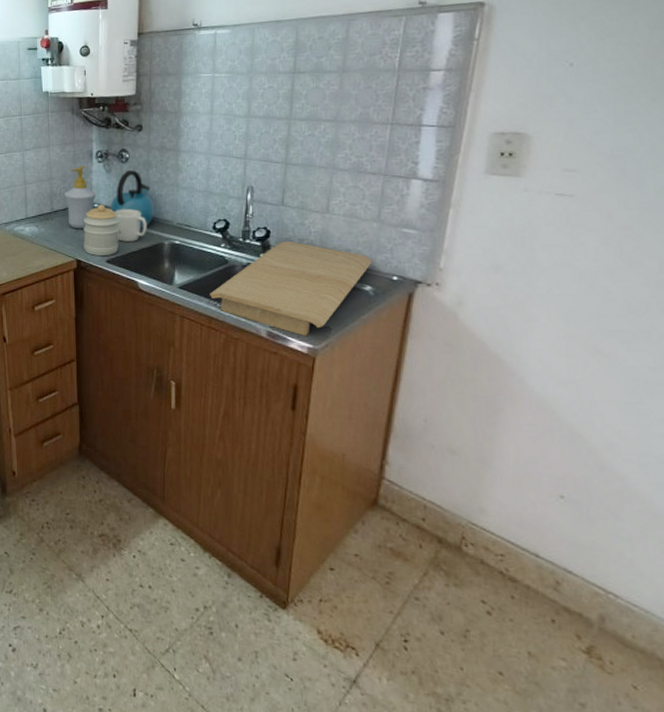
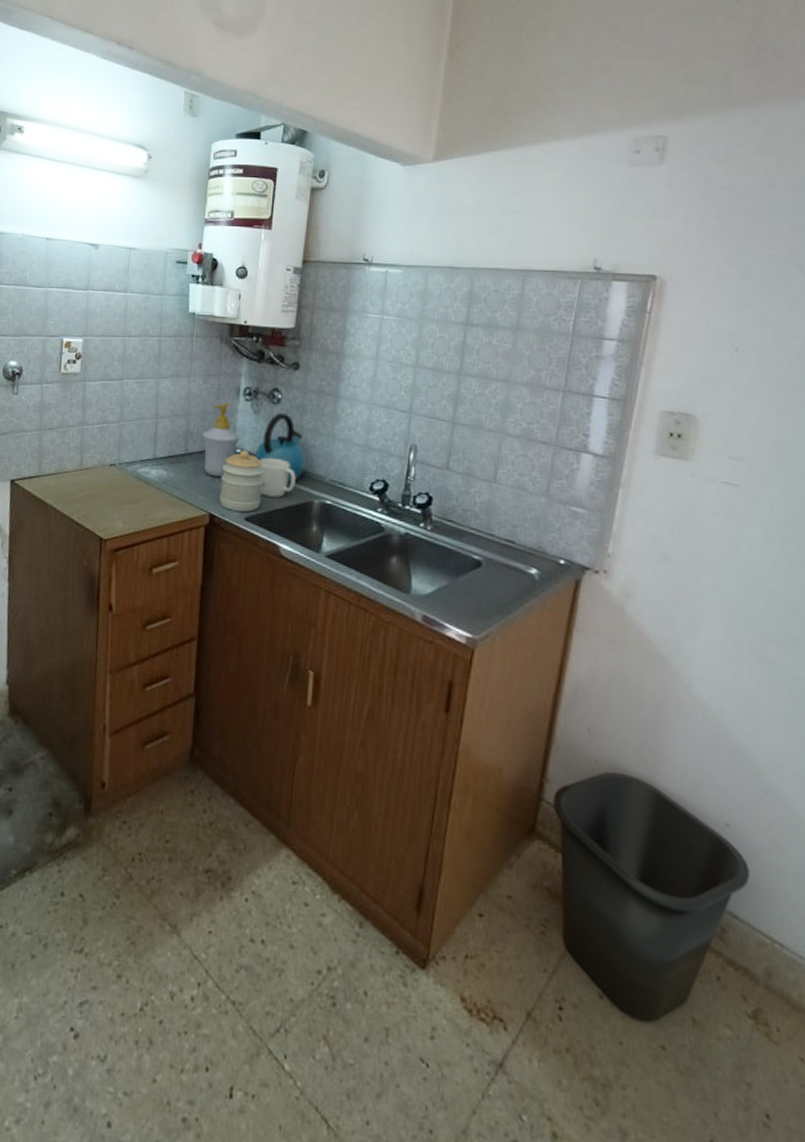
cutting board: present [210,241,372,336] -> none [361,511,539,624]
waste bin: none [393,454,584,654] -> present [553,771,750,1022]

